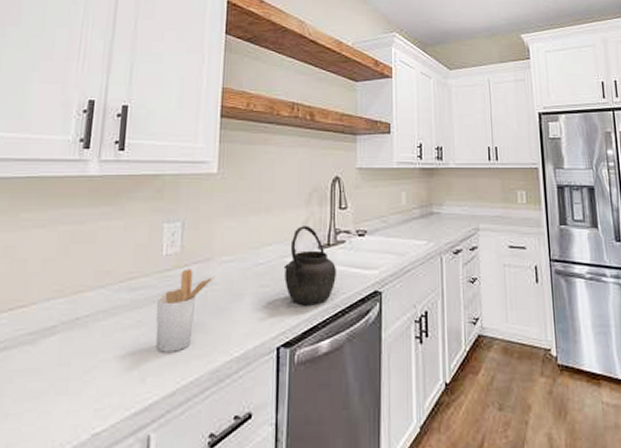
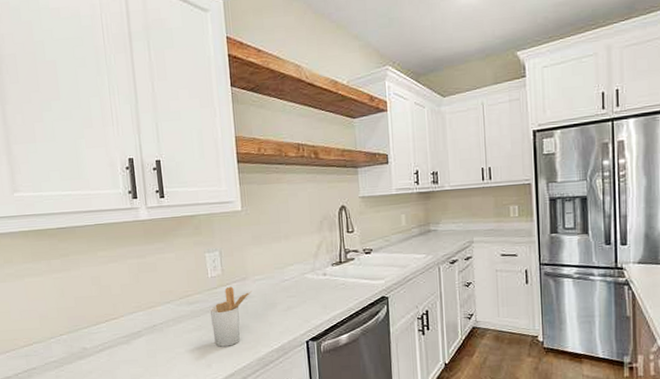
kettle: present [283,226,336,306] -> none [305,248,349,310]

